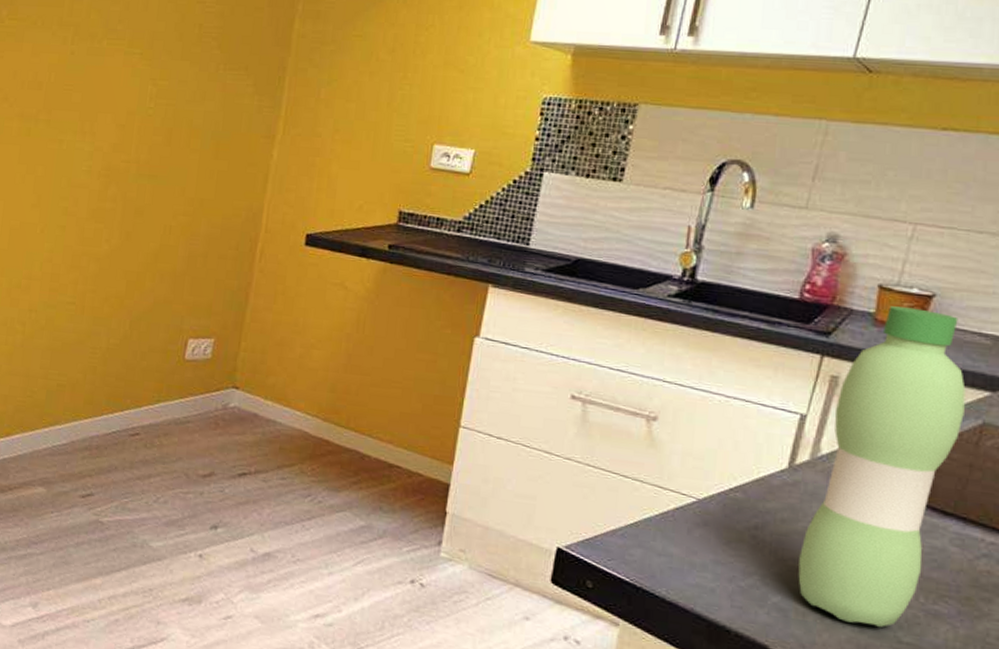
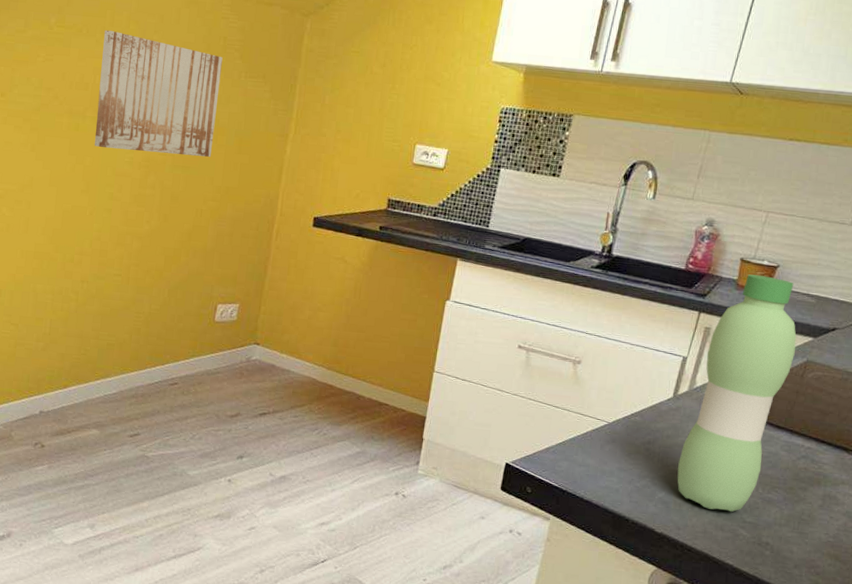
wall art: none [47,21,198,164] -> present [94,29,223,157]

